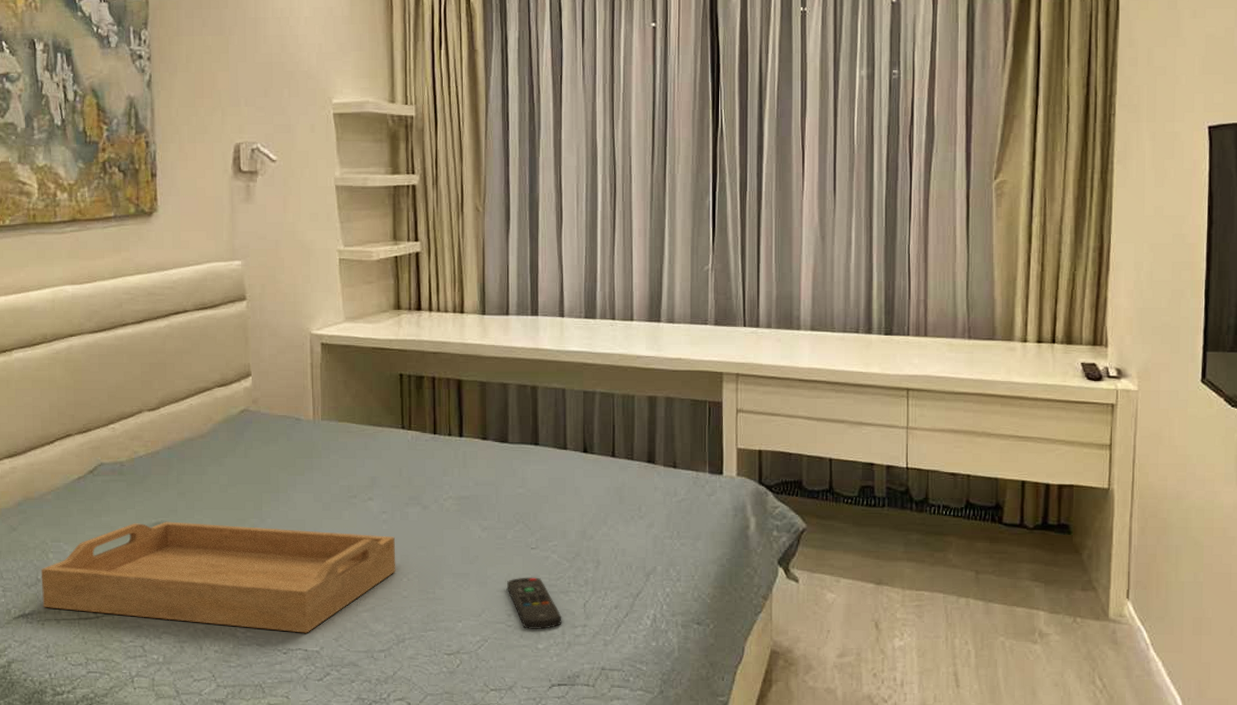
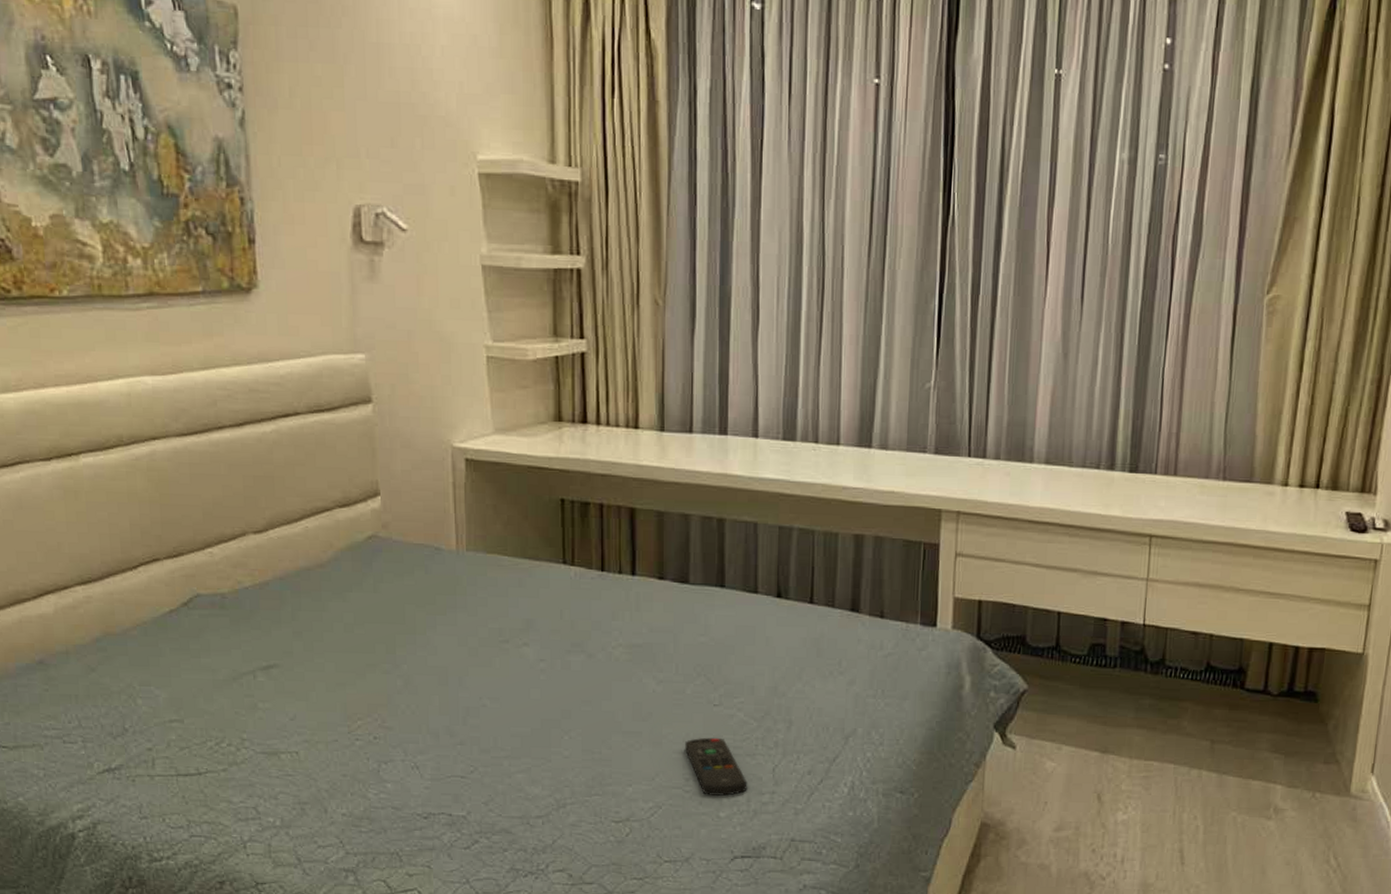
serving tray: present [41,521,396,633] -> none [128,665,556,796]

